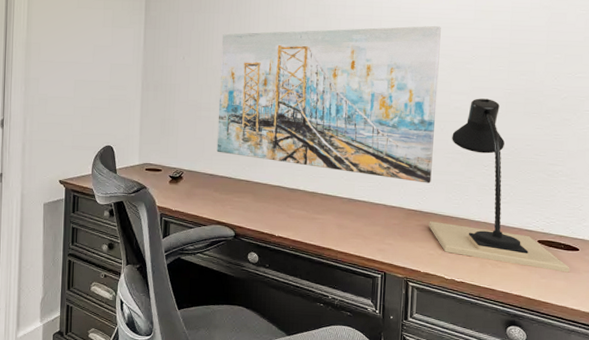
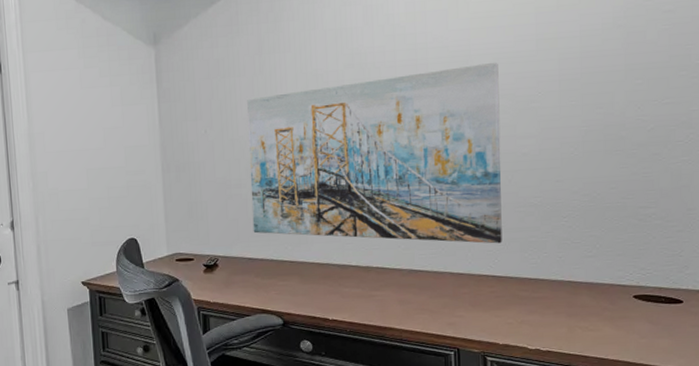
desk lamp: present [428,98,570,273] -> none [504,139,674,329]

